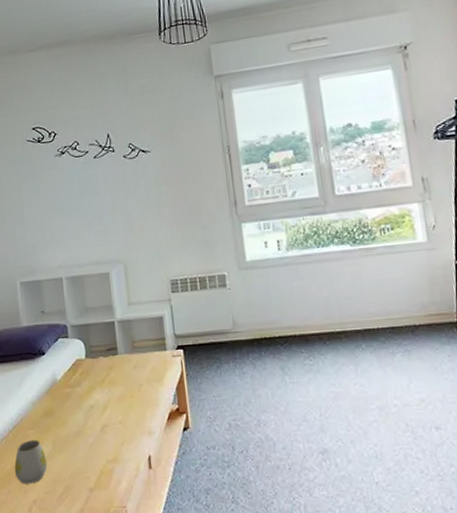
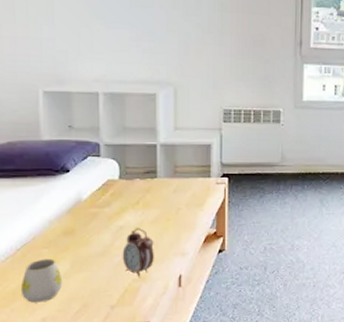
alarm clock: none [94,406,124,458] -> present [122,228,154,277]

